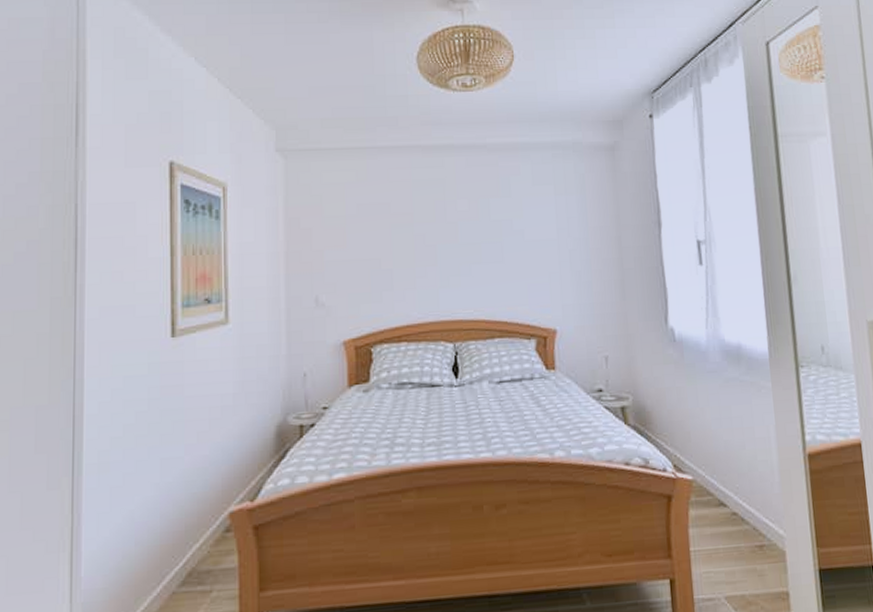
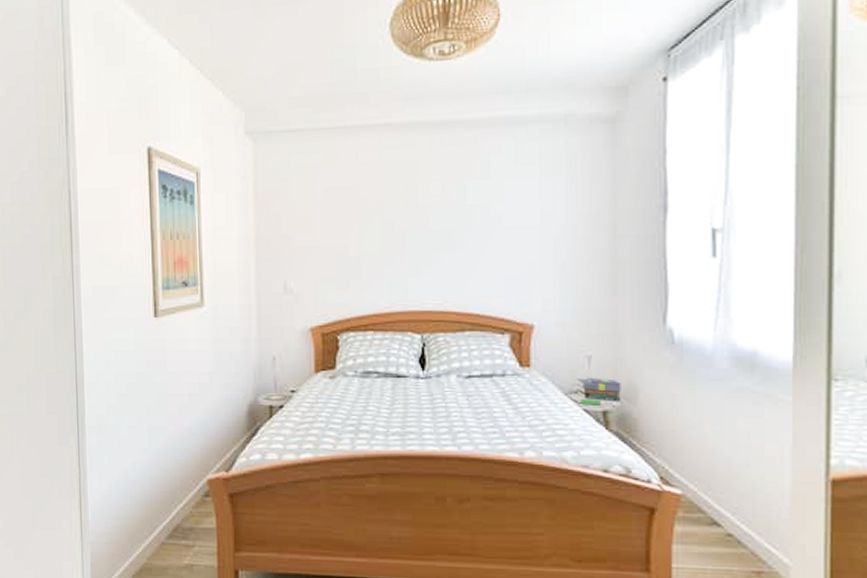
books: none [592,375,636,403] -> present [570,377,621,407]

